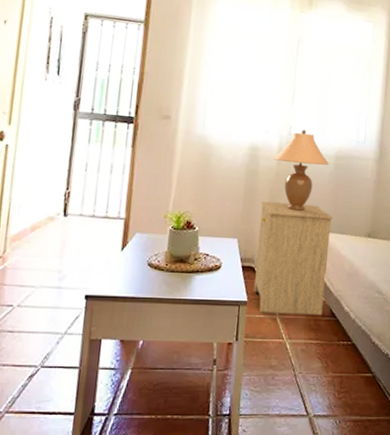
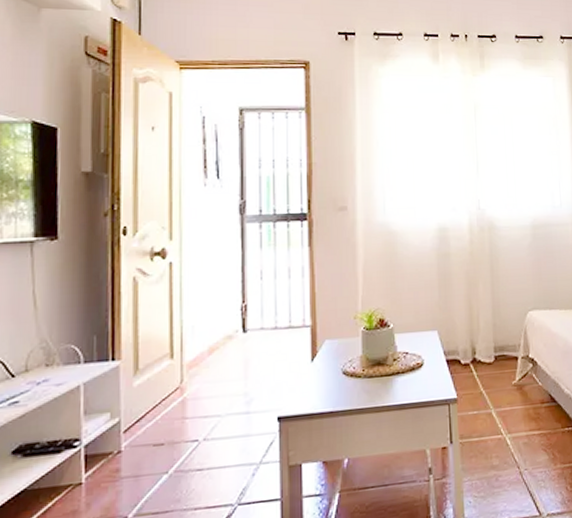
side table: present [253,201,333,316] -> none [458,282,541,409]
table lamp: present [273,129,329,211] -> none [464,201,526,292]

